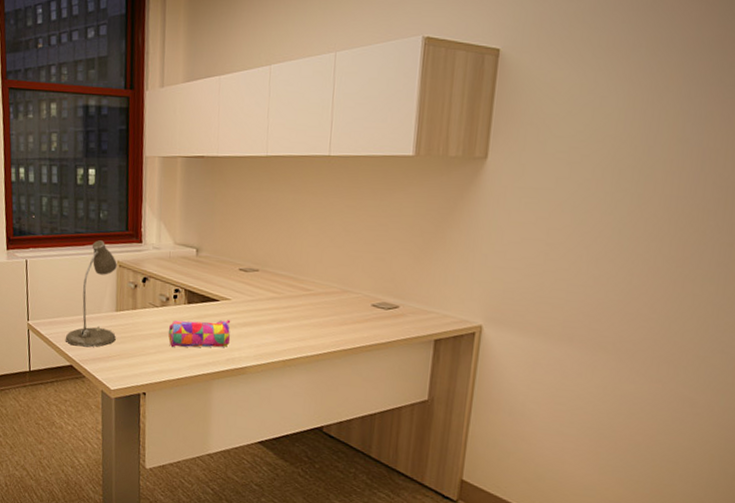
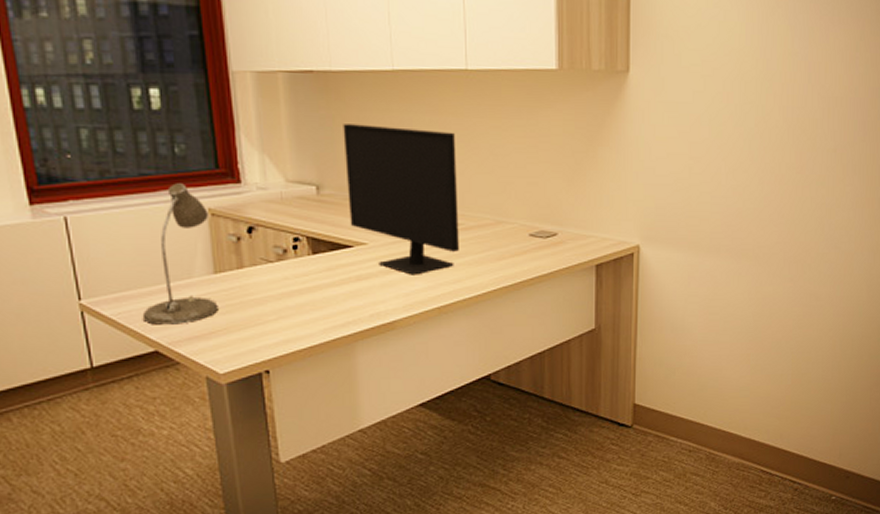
pencil case: present [168,319,231,348] -> none [291,268,373,309]
monitor: none [219,199,313,330] -> present [343,124,459,275]

